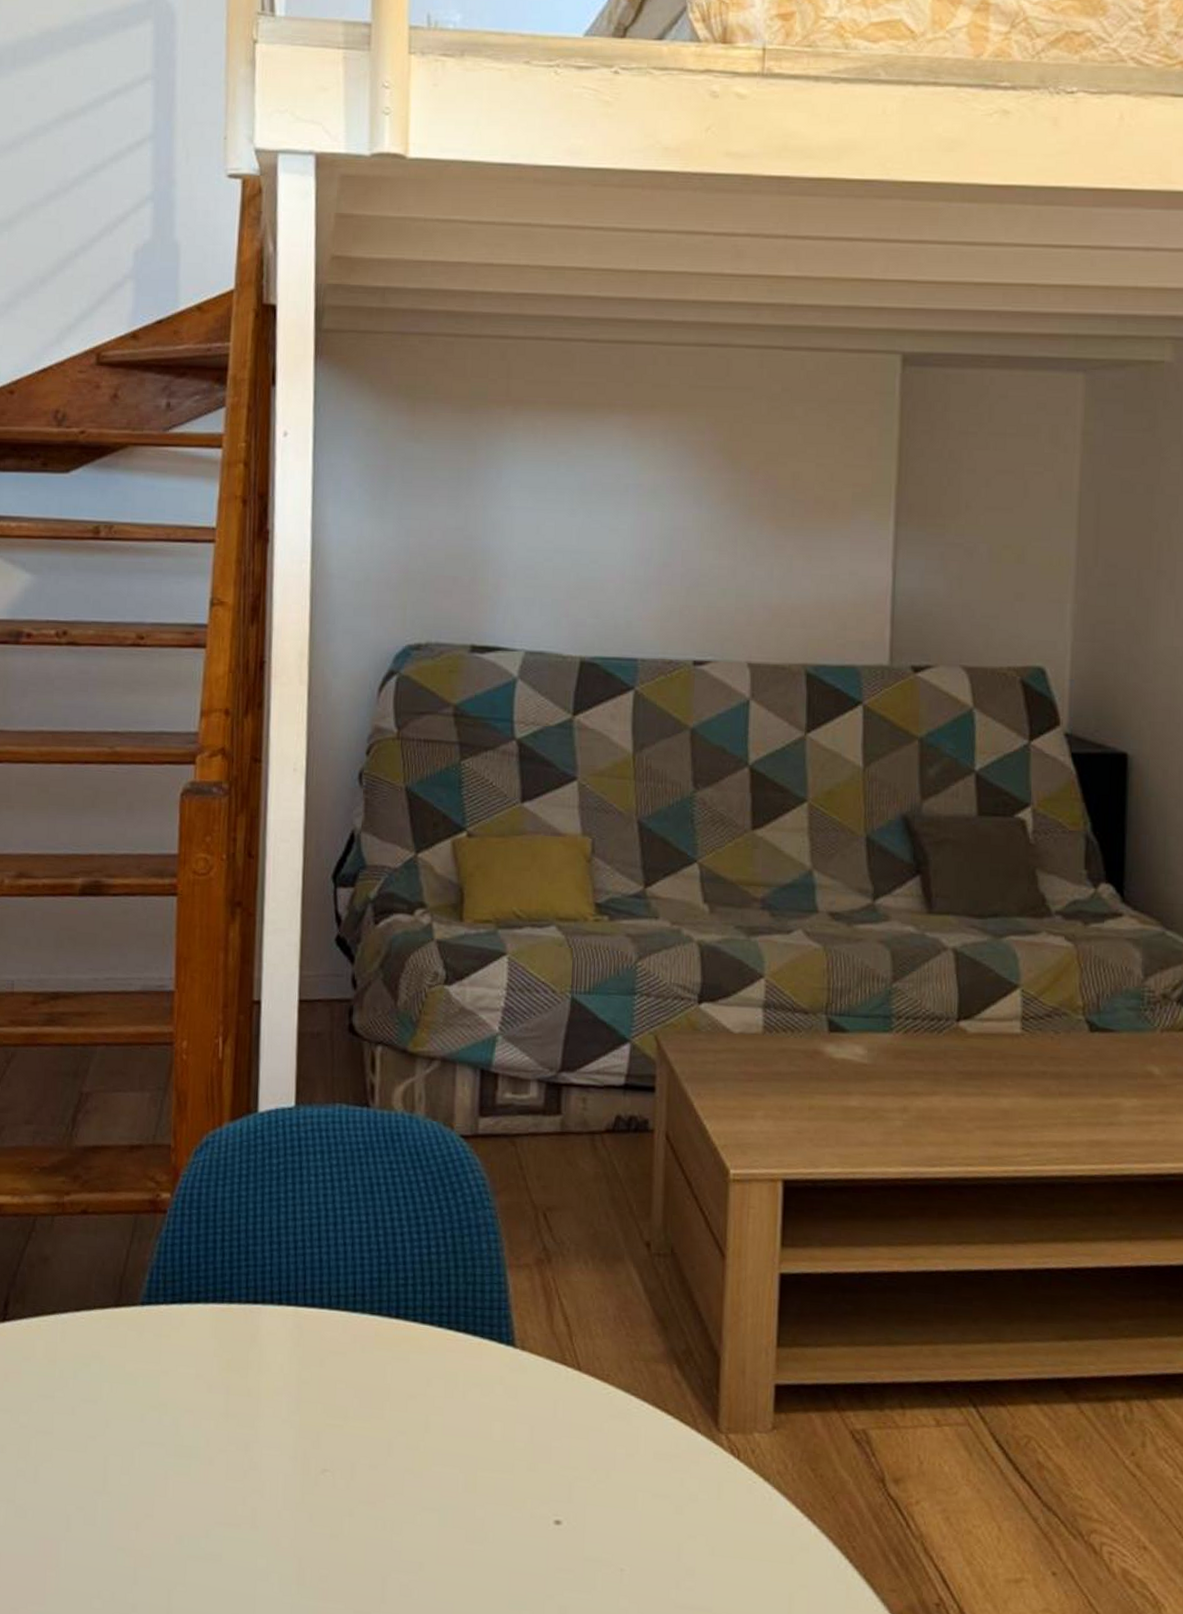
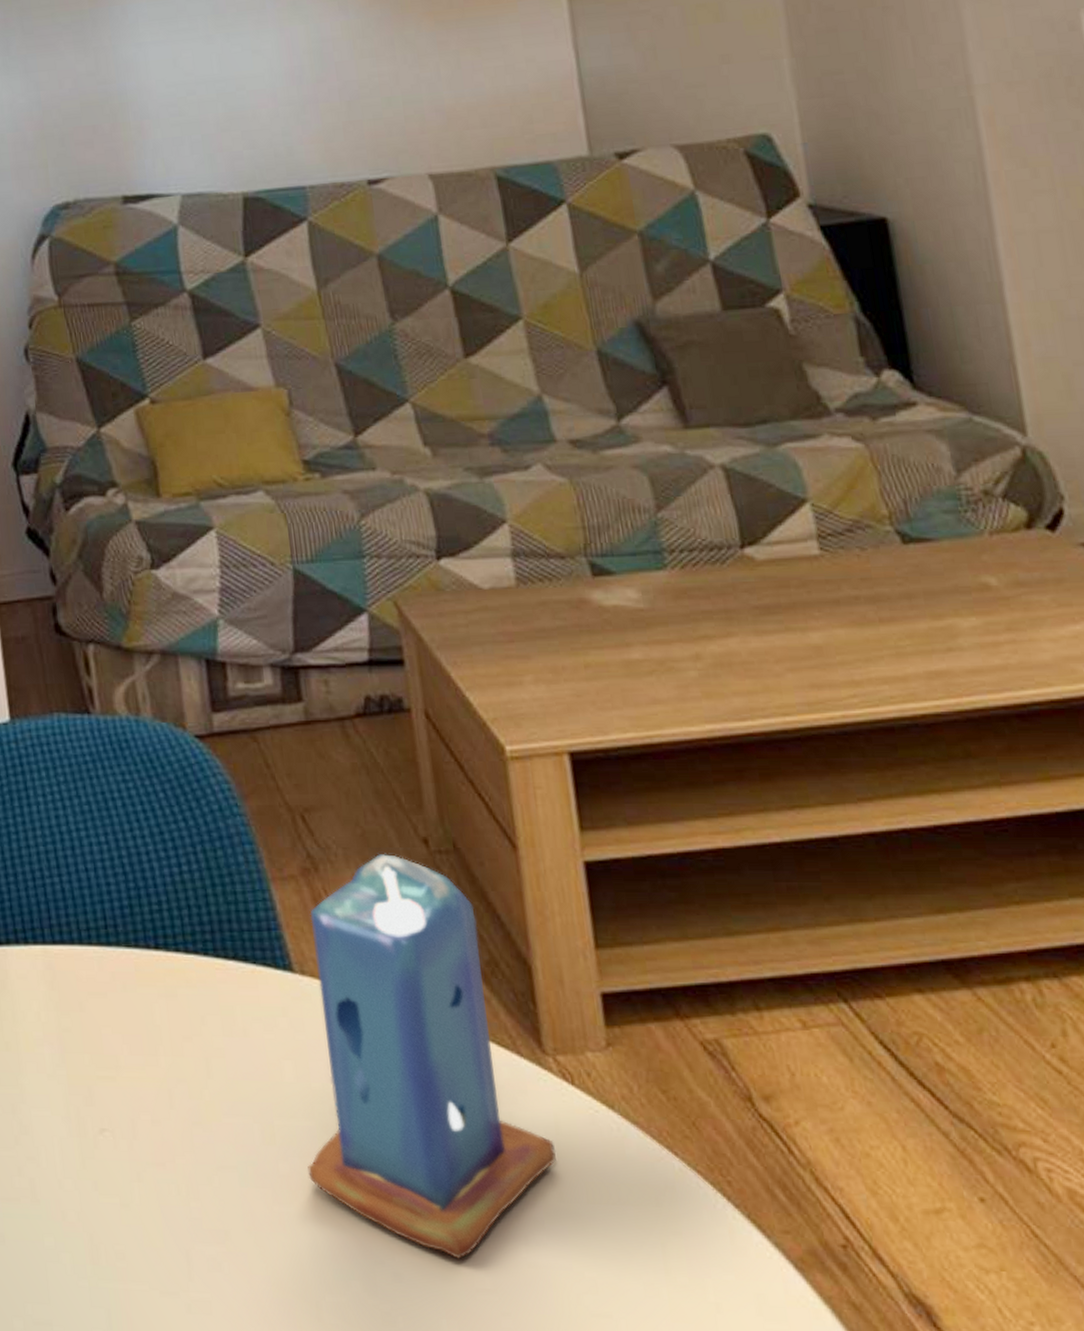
candle: none [500,1252,715,1598] -> present [308,854,557,1259]

